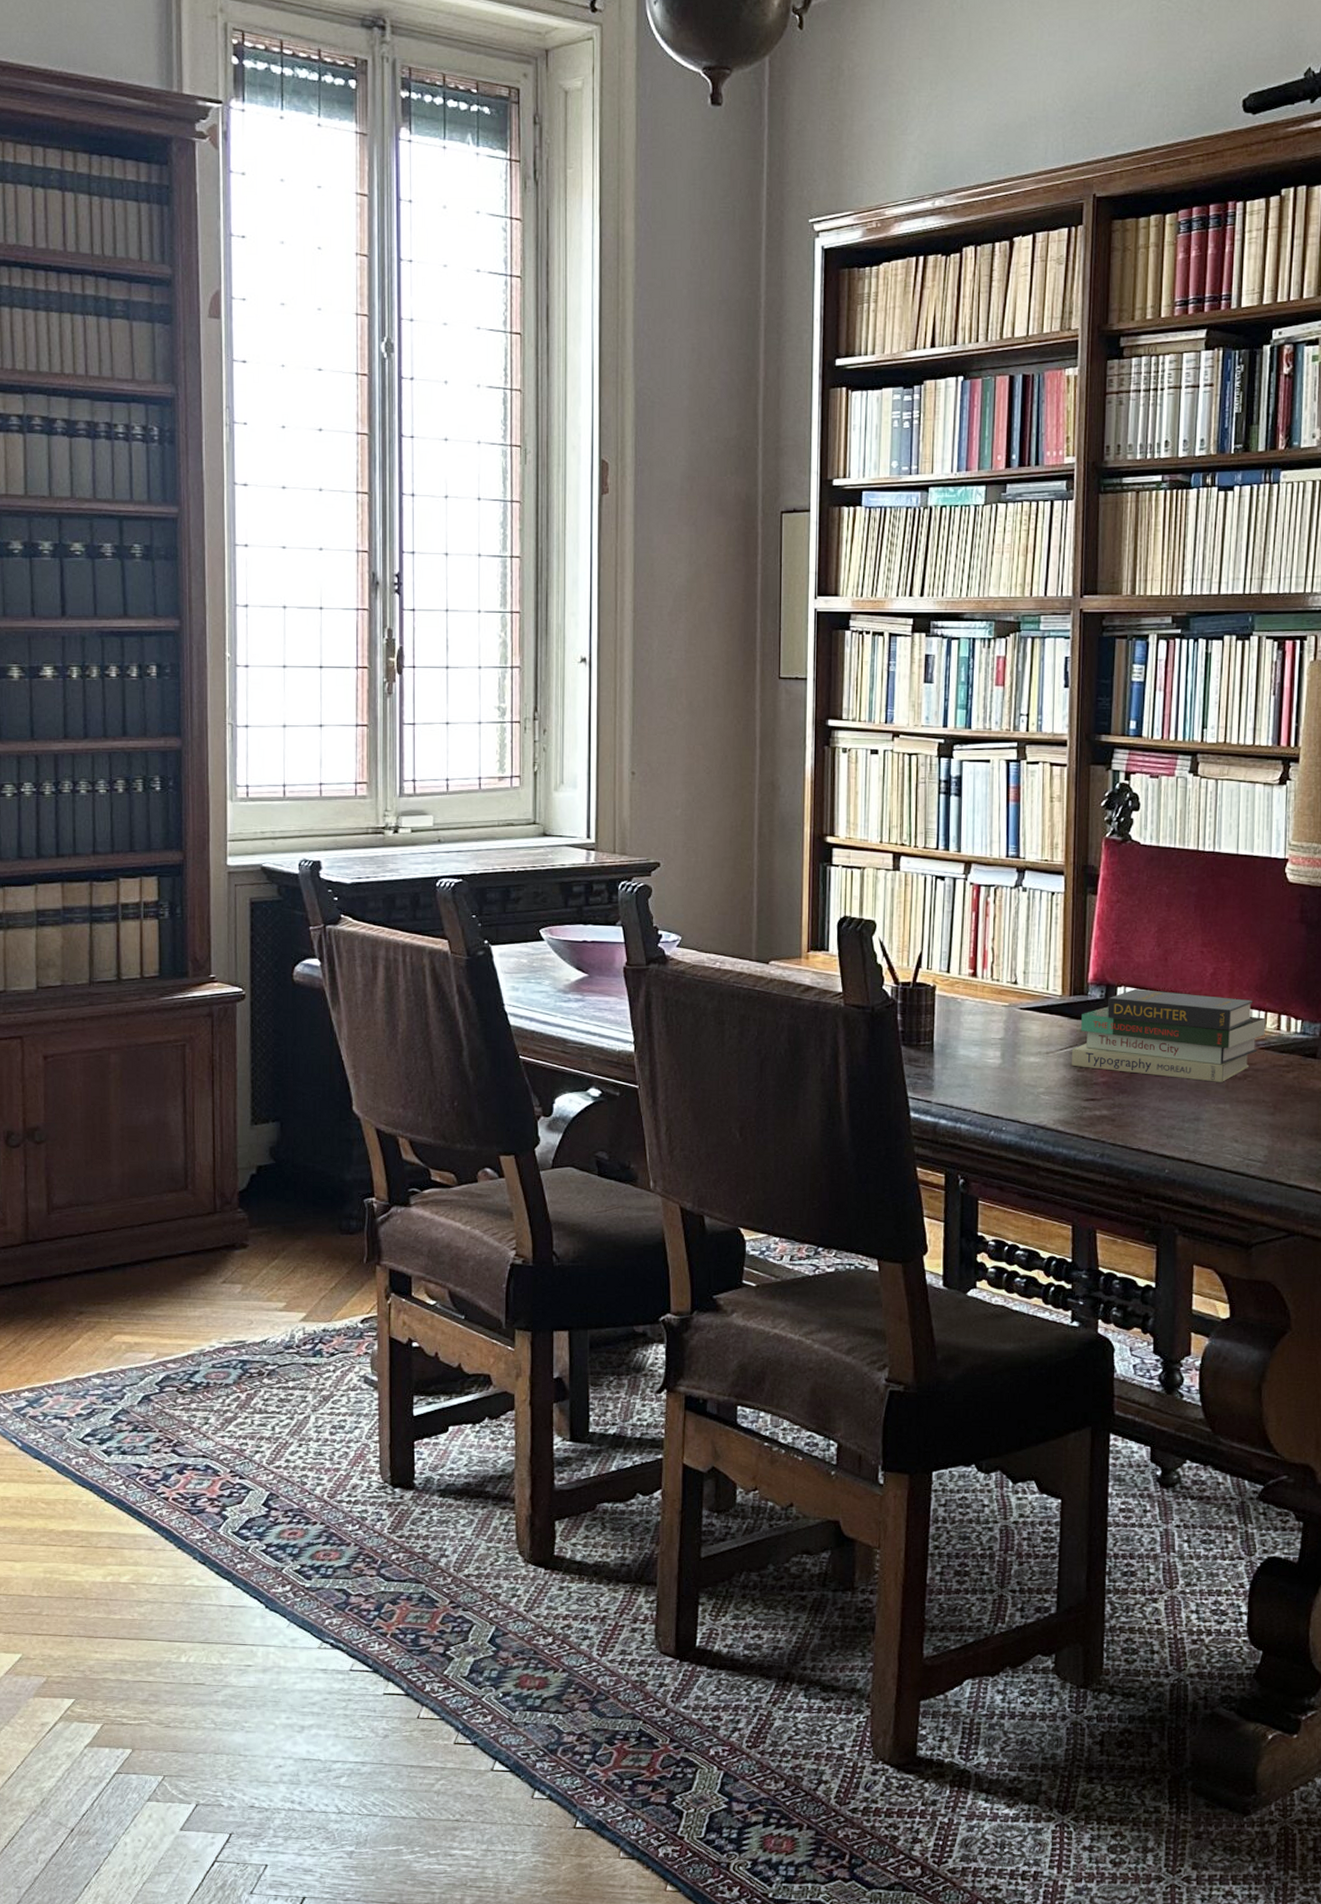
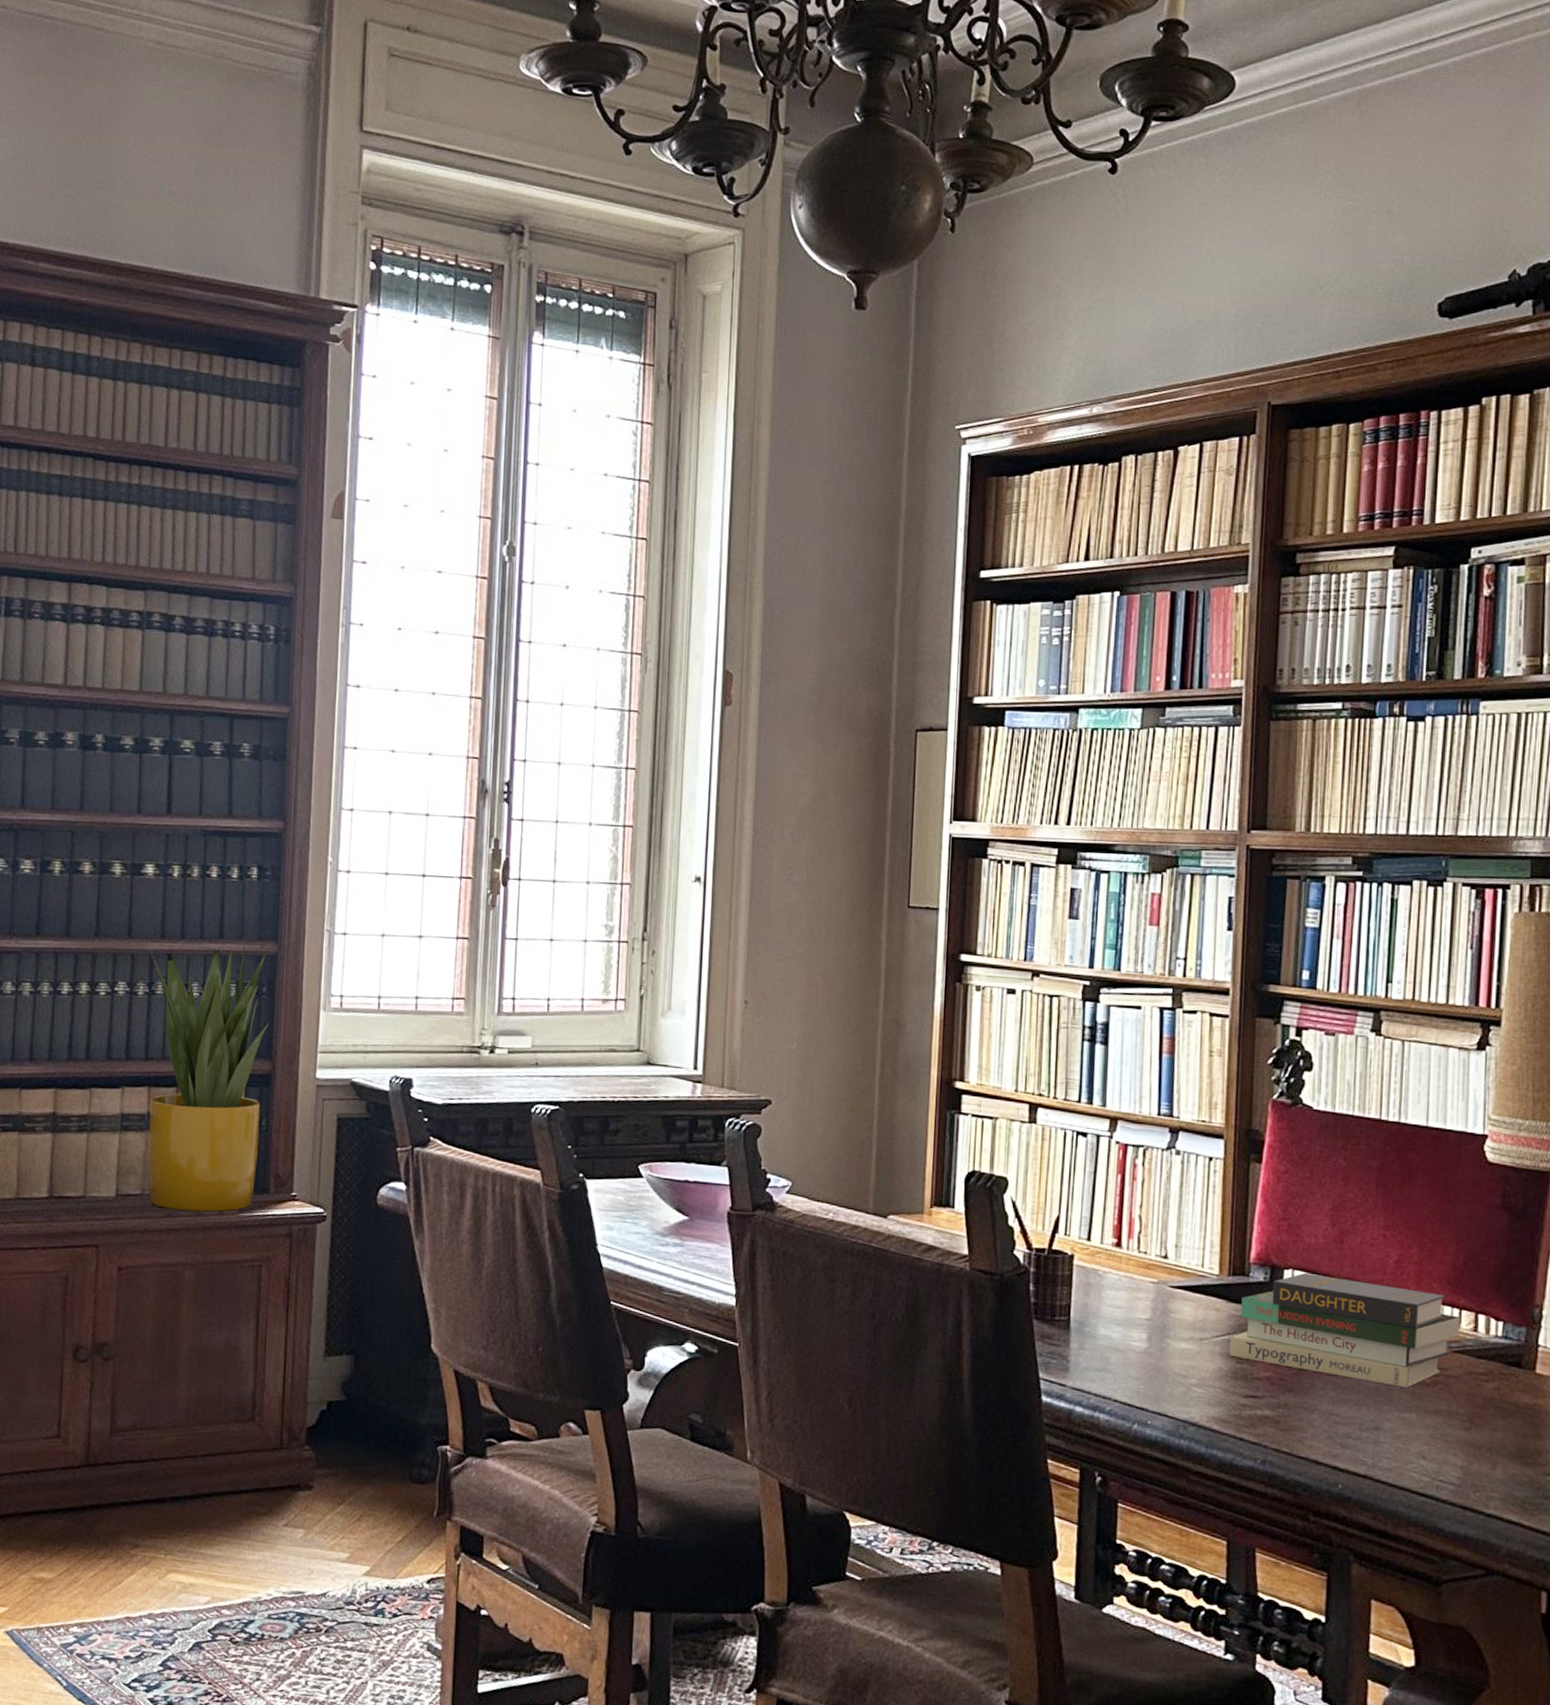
planter: none [54,735,178,999] -> present [147,938,269,1213]

